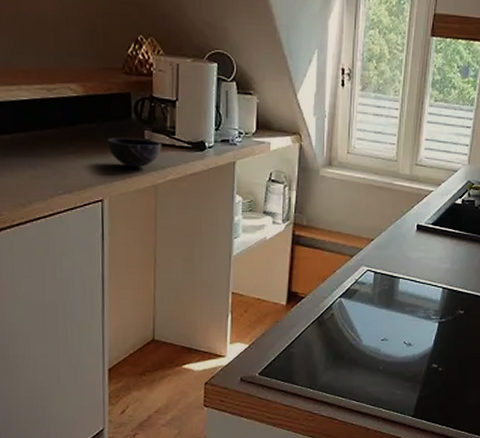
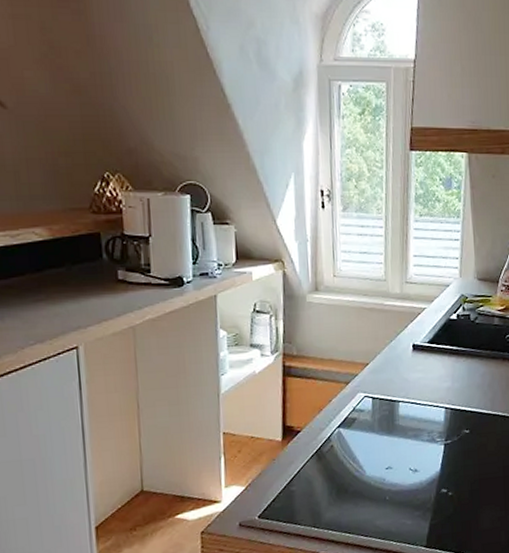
bowl: present [107,138,162,168] -> none [78,279,138,311]

